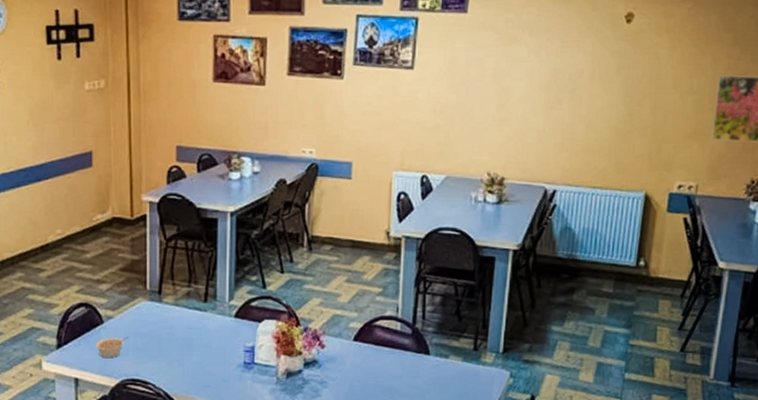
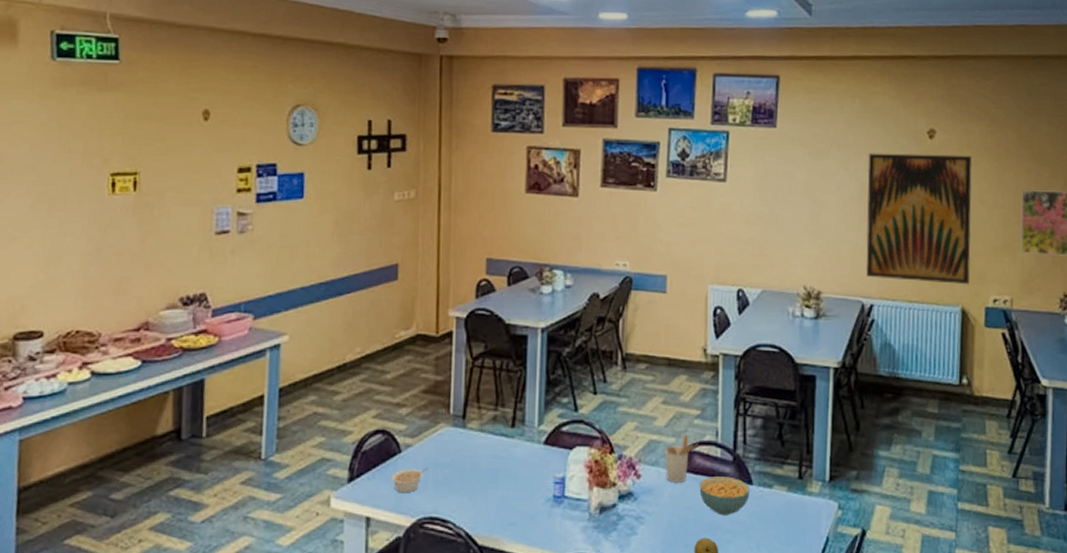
utensil holder: none [347,310,379,352] -> present [665,434,698,482]
cereal bowl: none [379,347,427,381] -> present [699,476,750,515]
wall art: none [550,38,670,171] -> present [865,153,973,285]

